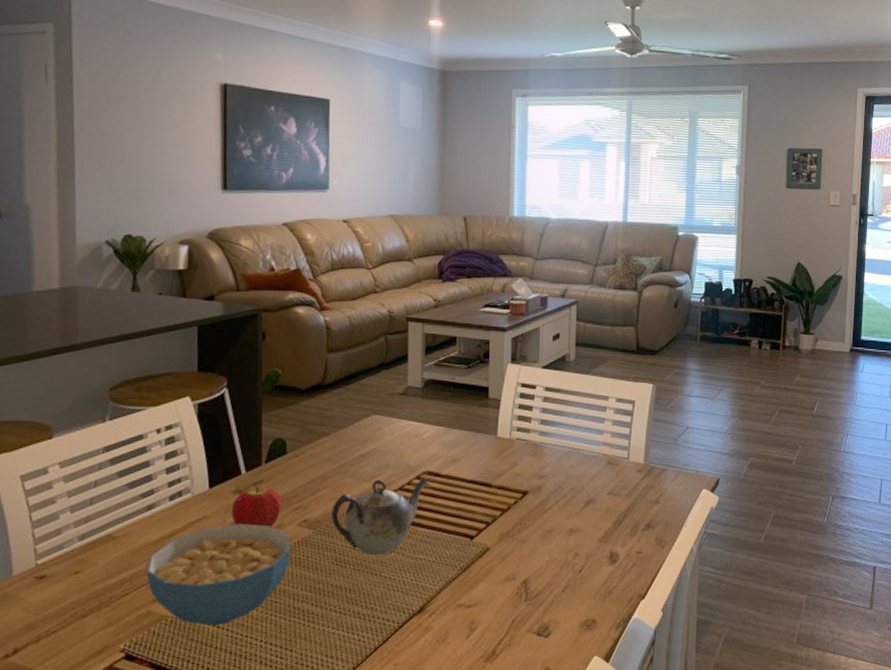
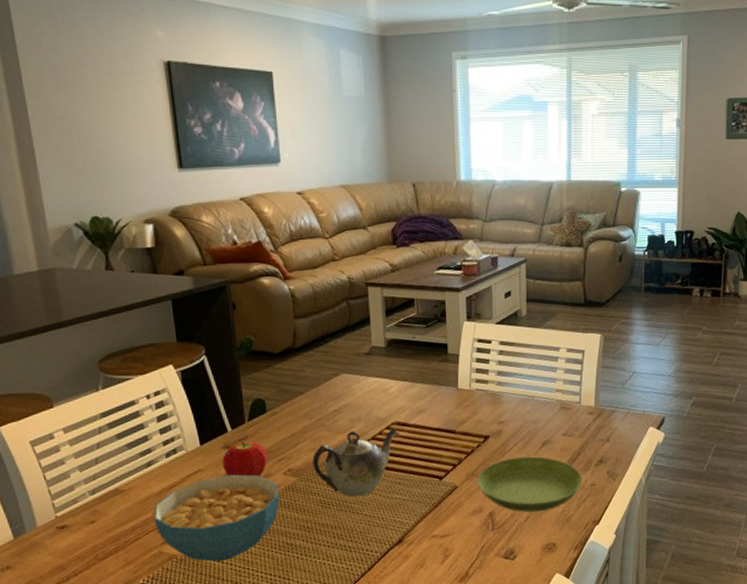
saucer: none [511,516,629,582] -> present [476,455,583,513]

